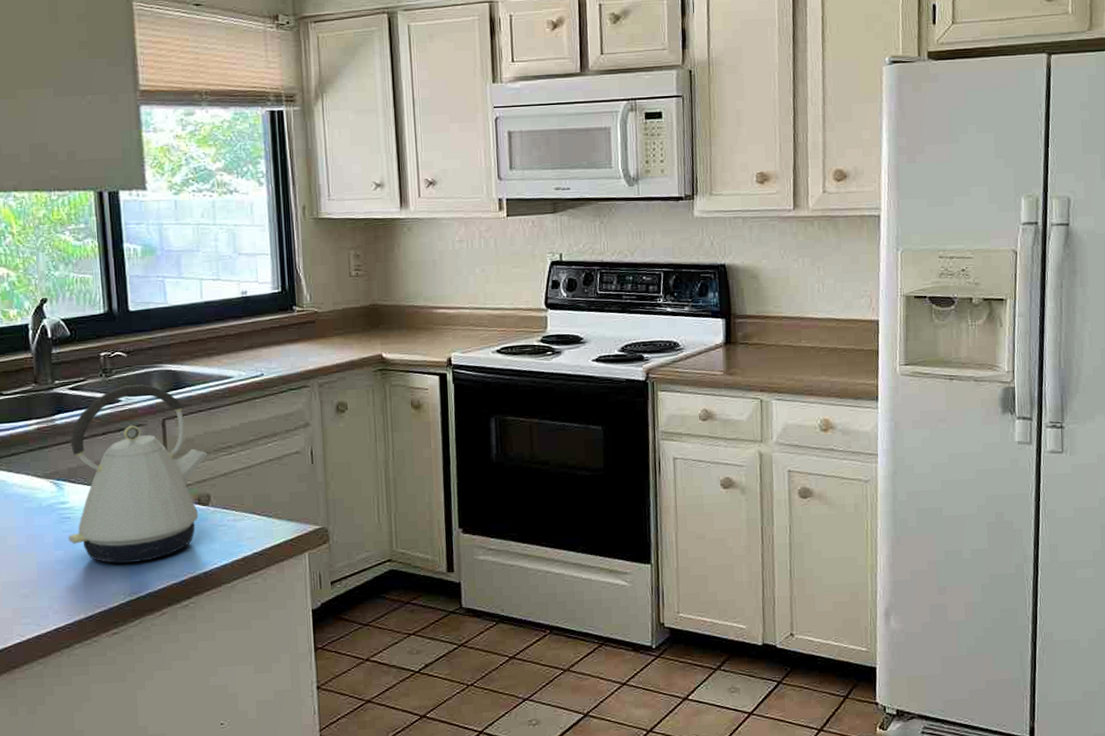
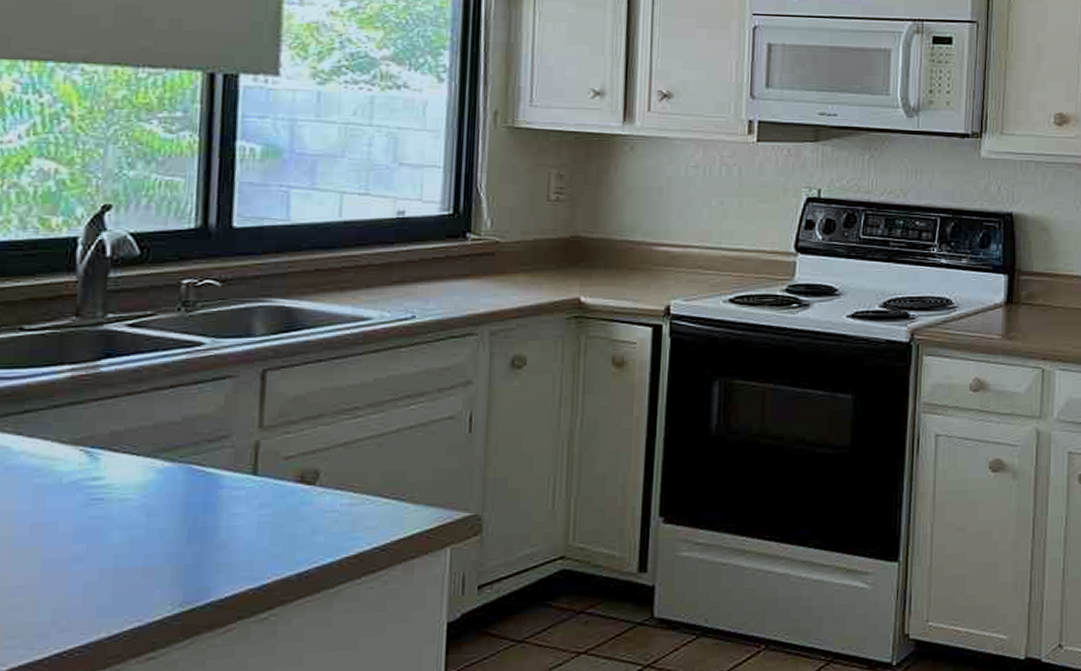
kettle: present [68,384,208,564] -> none [97,323,323,562]

